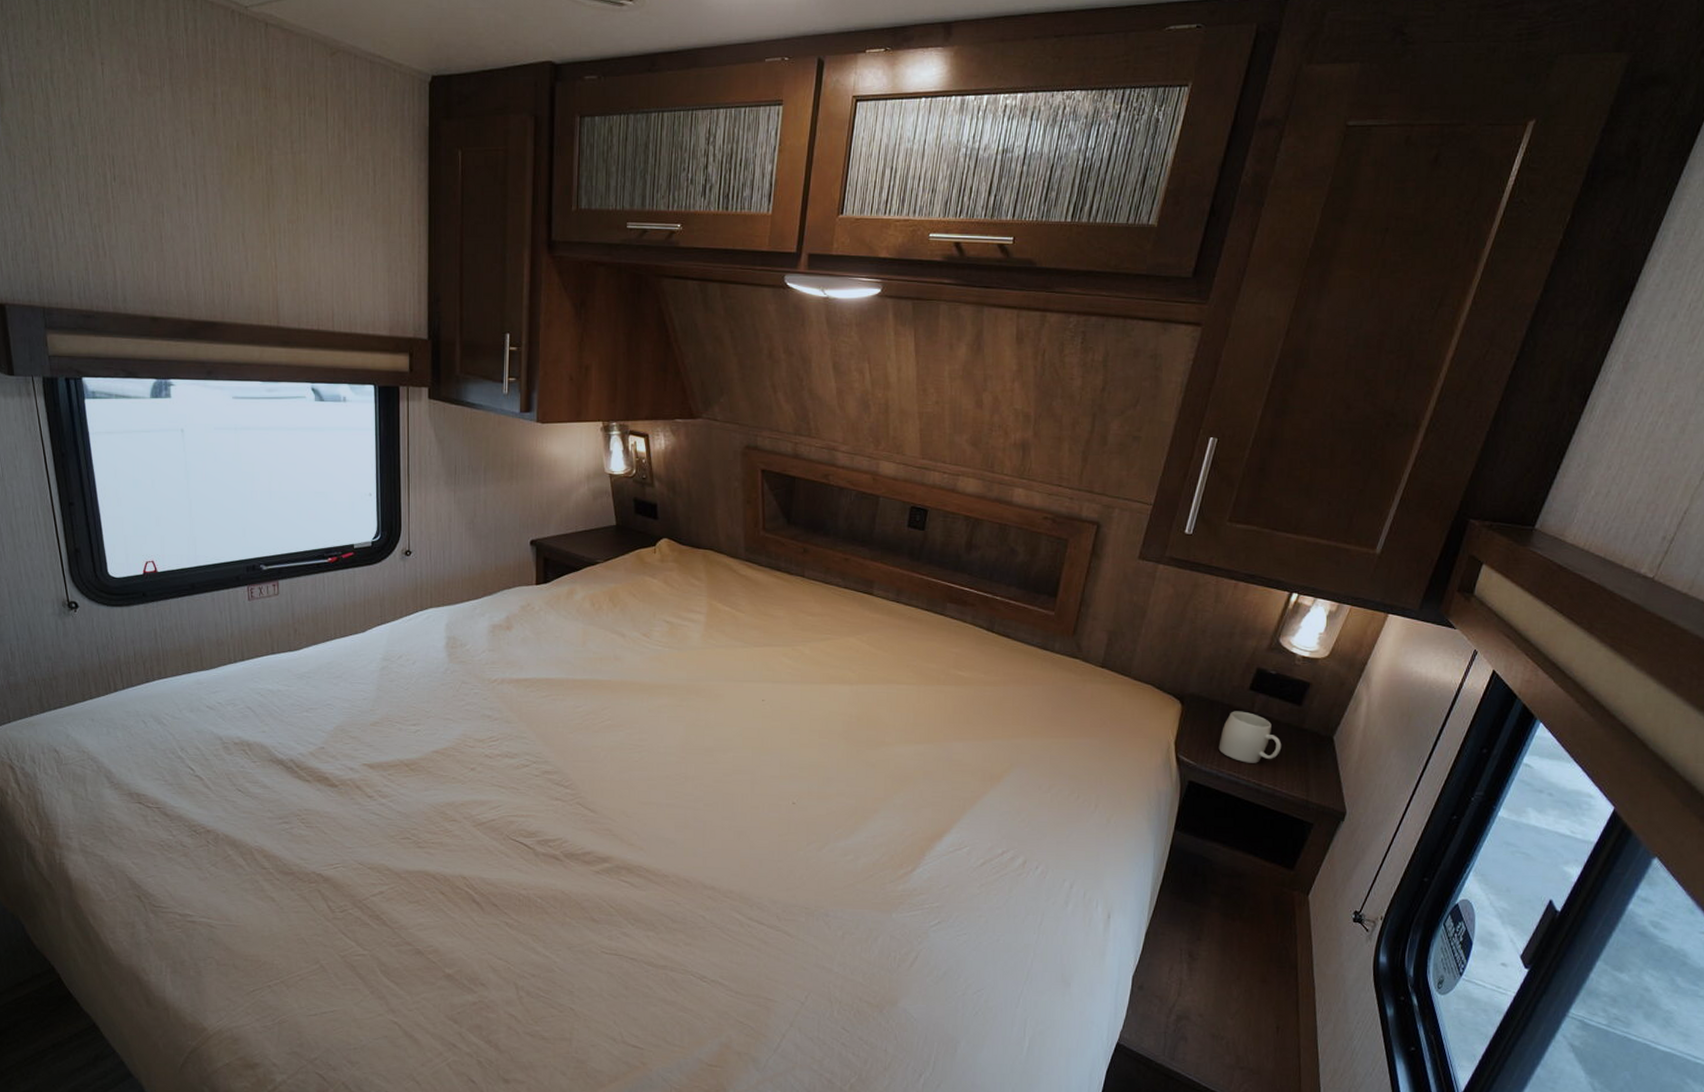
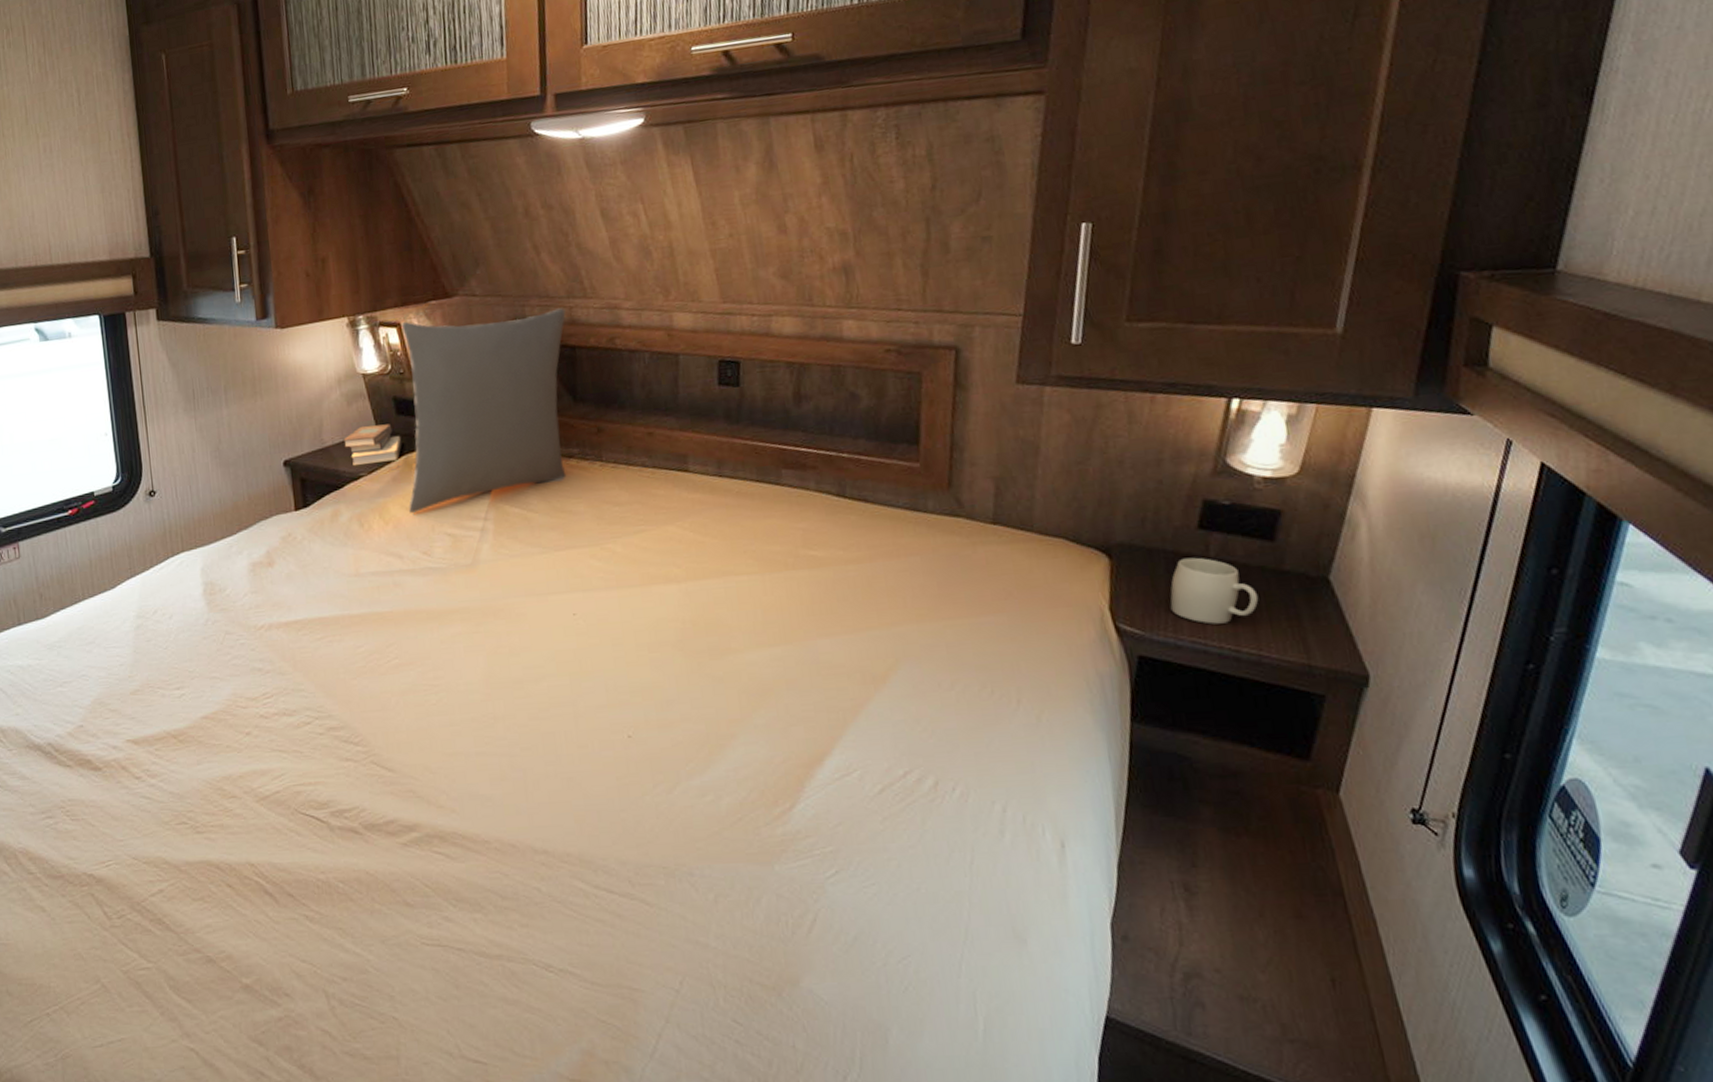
books: none [586,519,637,553] -> present [343,424,402,466]
pillow: none [635,434,791,600] -> present [402,308,566,513]

